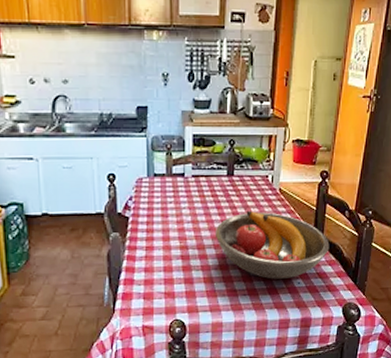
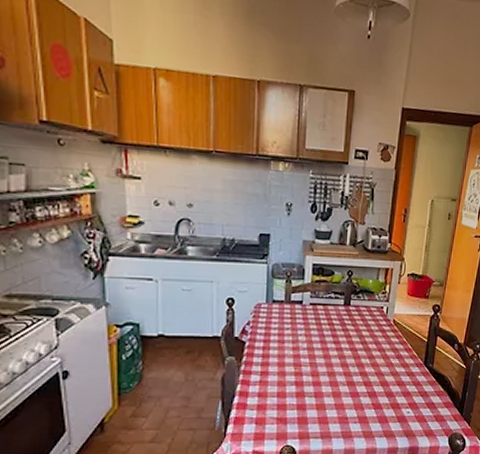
fruit bowl: present [214,210,330,279] -> none [329,339,439,408]

